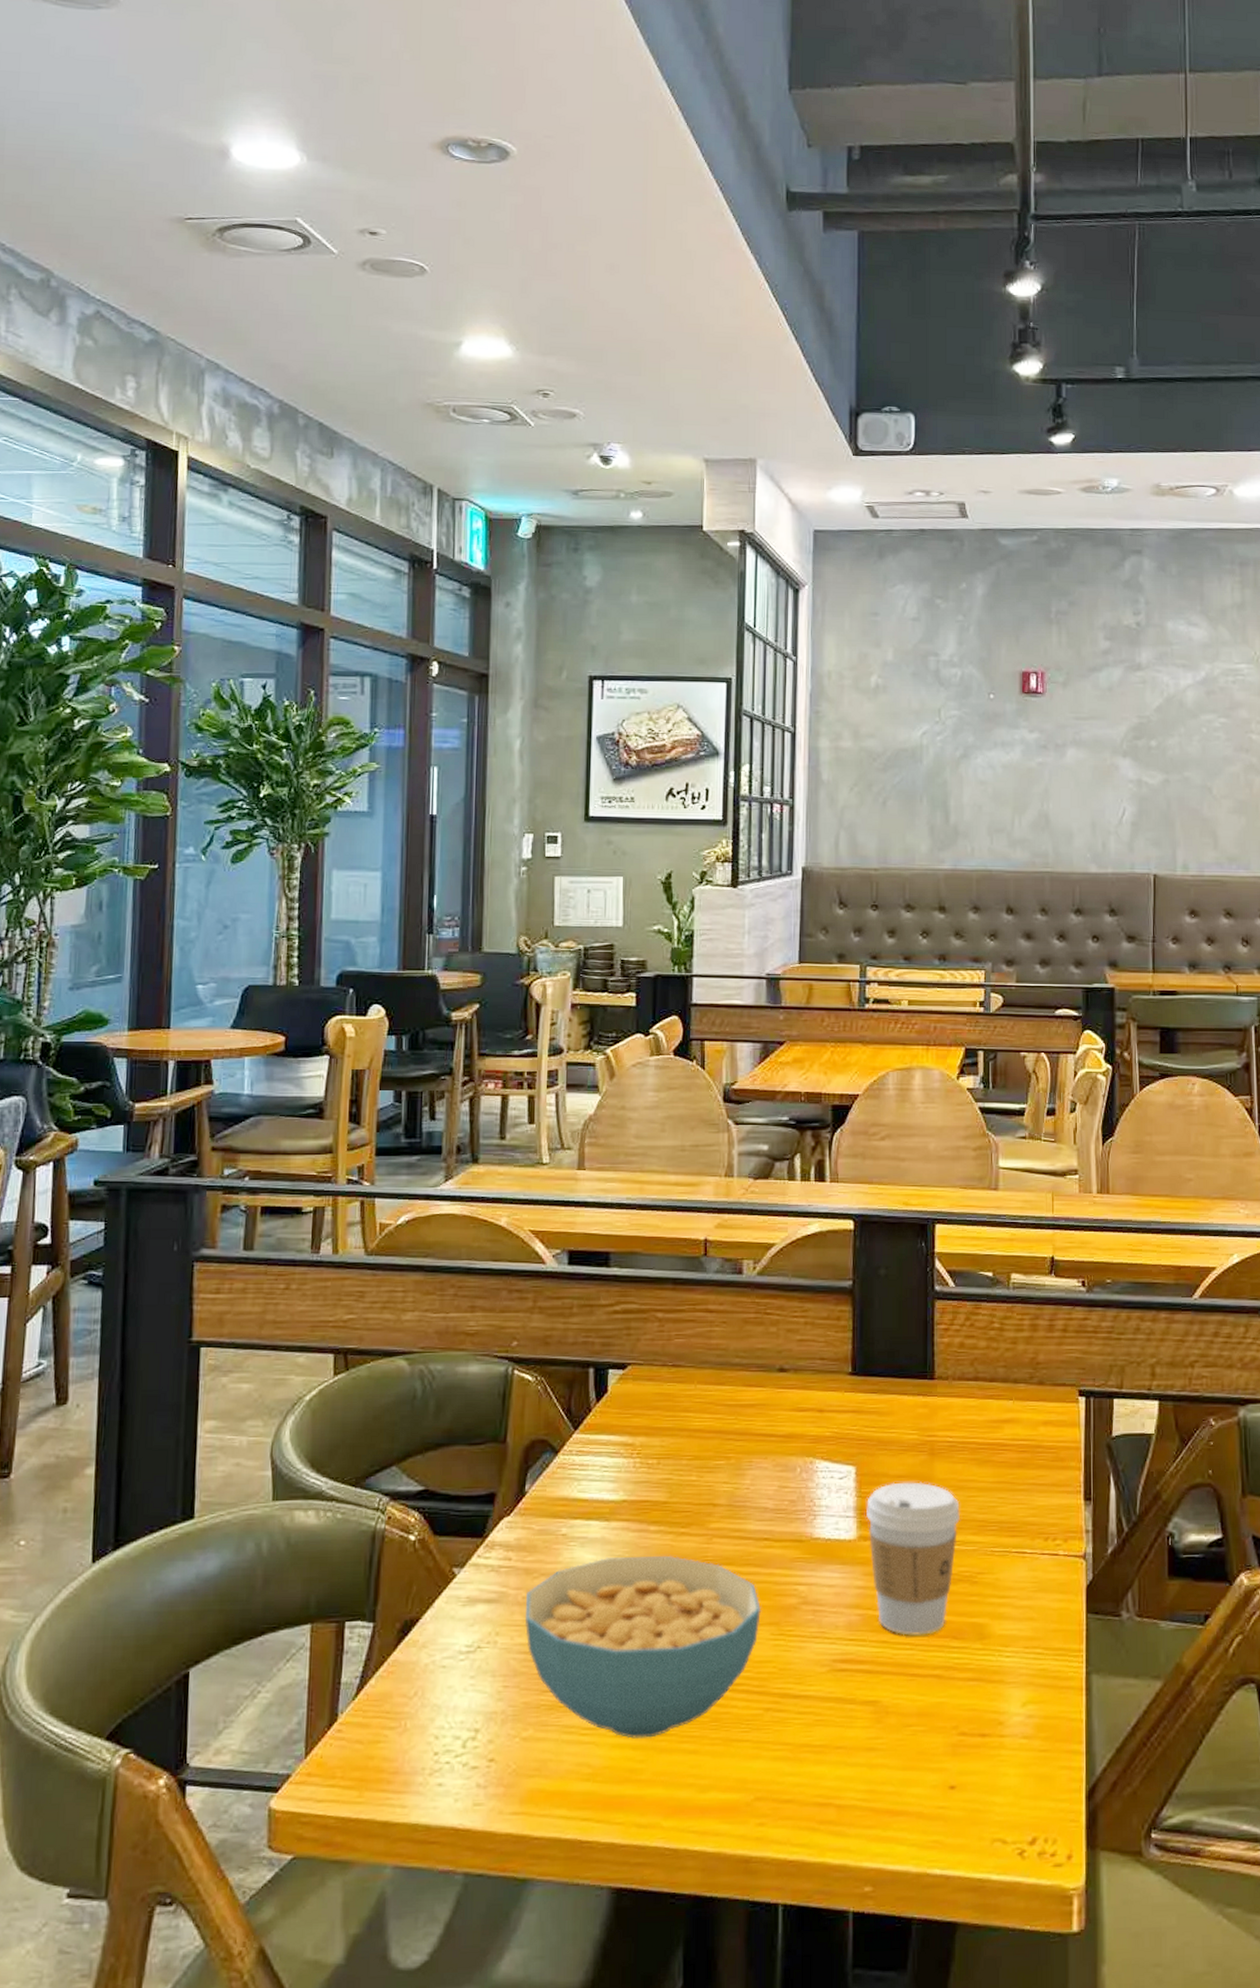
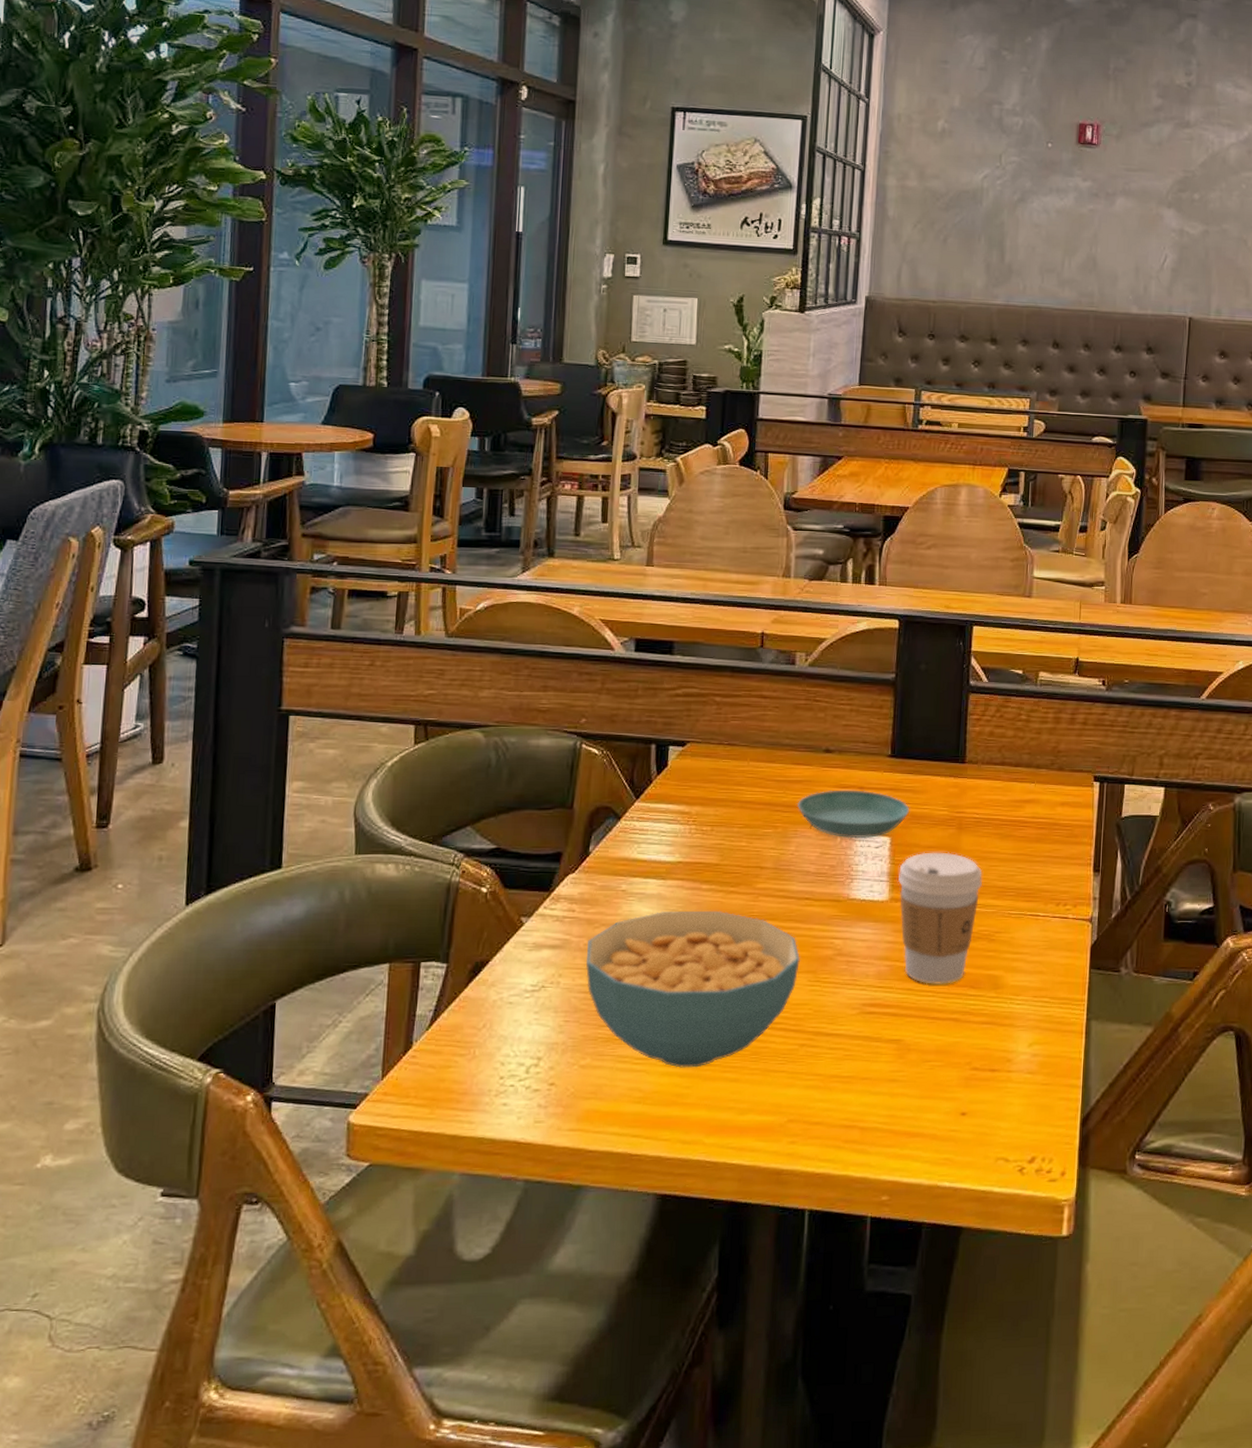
saucer: none [750,1413,874,1469] -> present [796,790,909,839]

